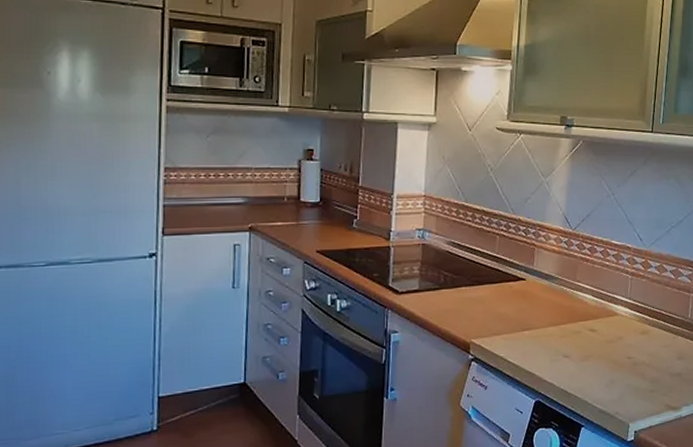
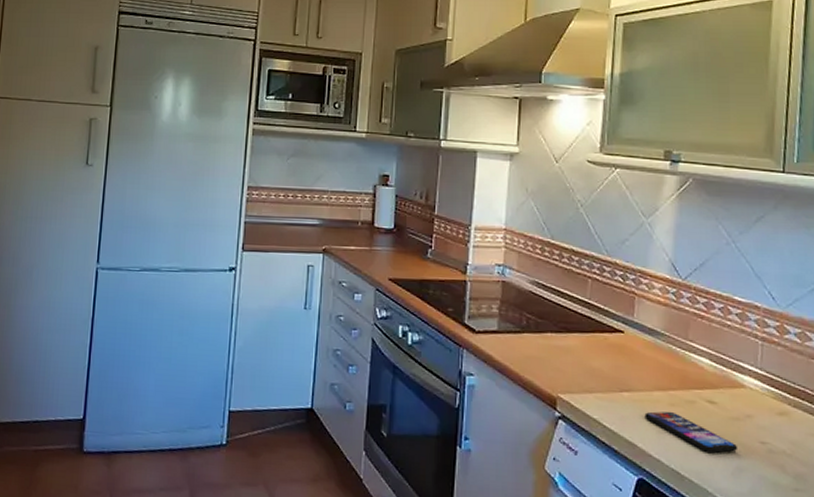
smartphone: none [541,342,612,371] -> present [644,411,738,453]

